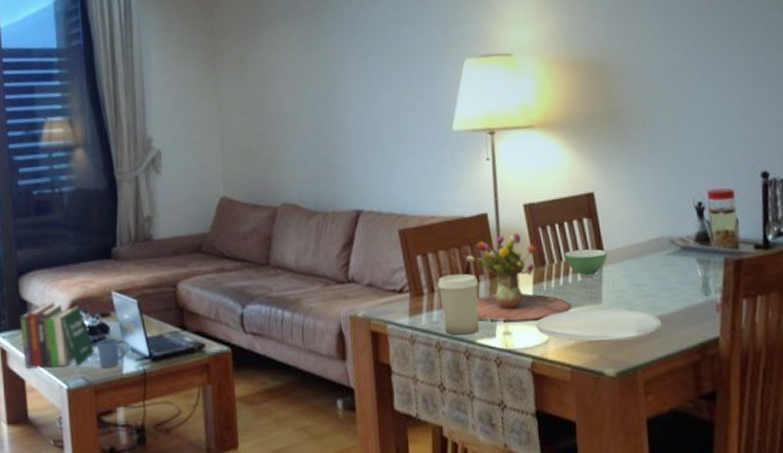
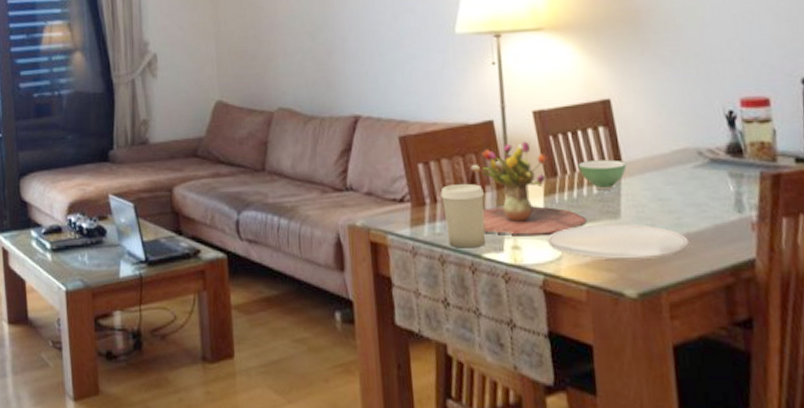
books: present [19,303,94,370] -> none [20,204,92,270]
mug: present [96,338,125,368] -> none [94,242,122,271]

